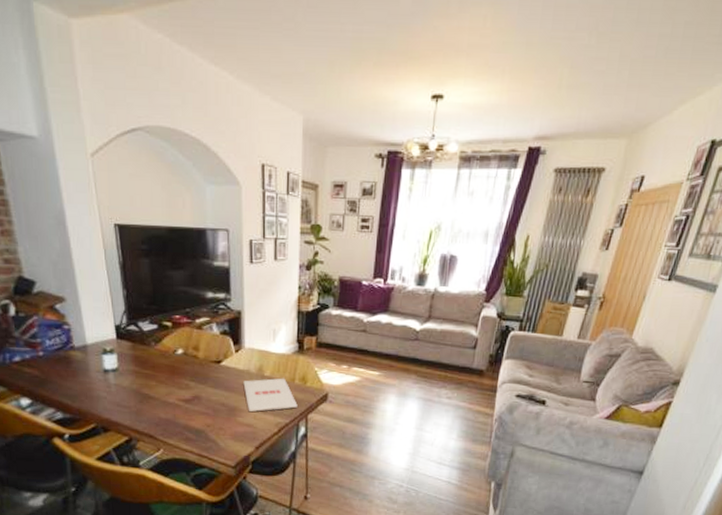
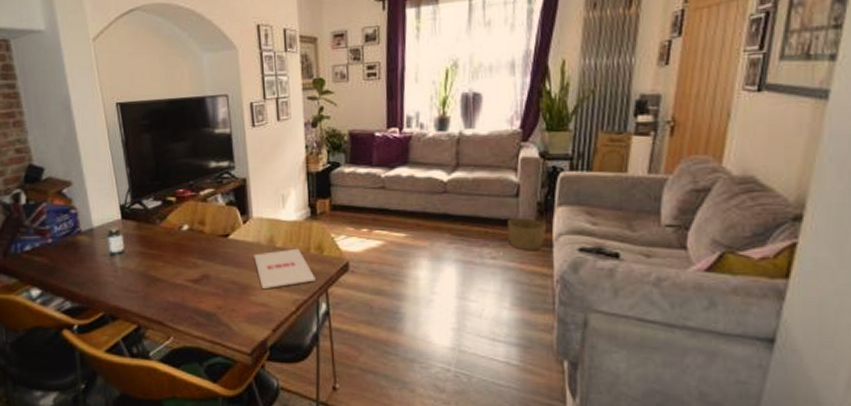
basket: none [462,366,495,394] -> present [506,218,547,250]

